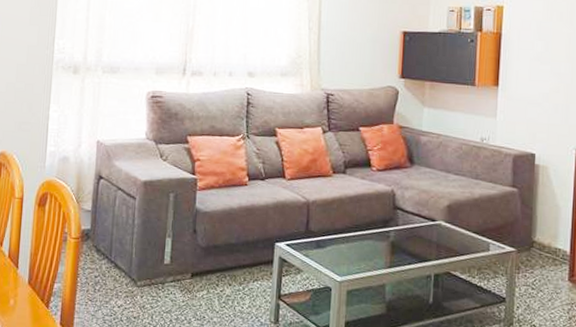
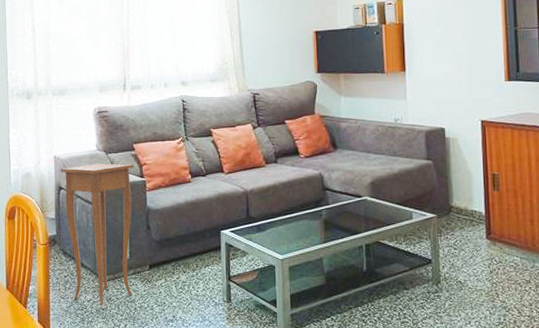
side table: none [103,154,186,313] -> present [61,163,134,306]

